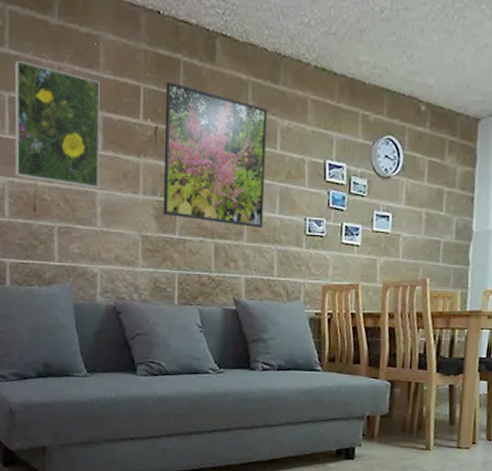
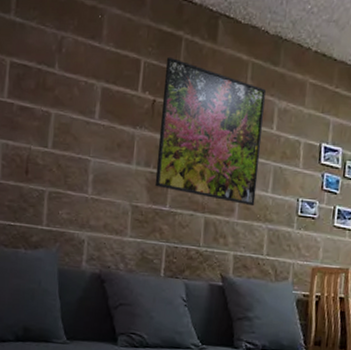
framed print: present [14,60,100,188] -> none [10,27,101,156]

